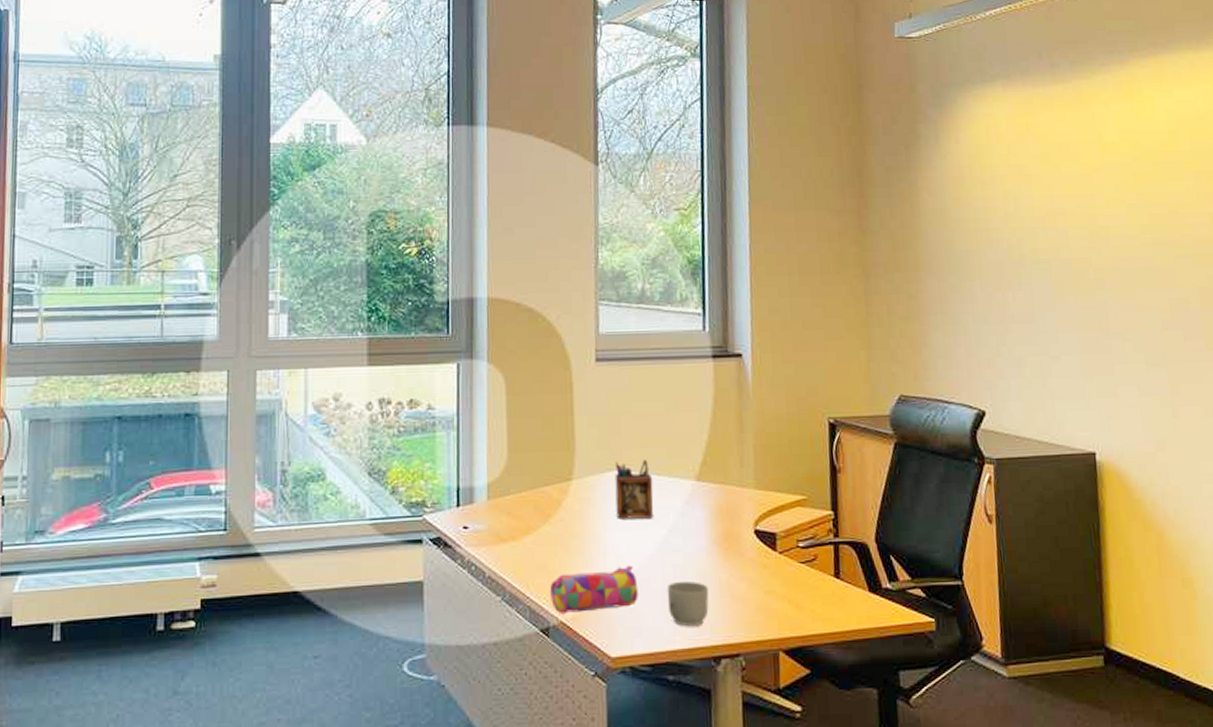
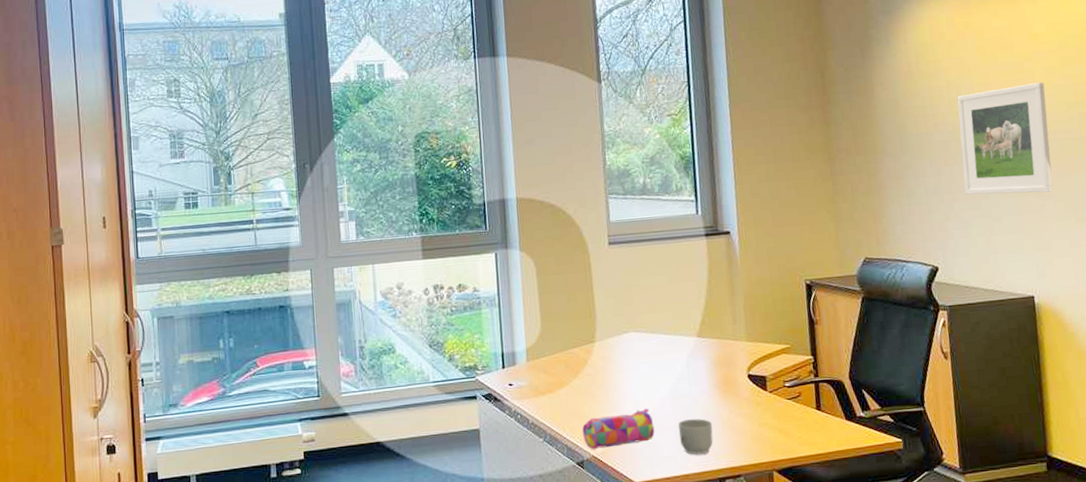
desk organizer: present [615,460,654,519] -> none [630,322,663,372]
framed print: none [1014,199,1122,330] -> present [957,82,1053,195]

